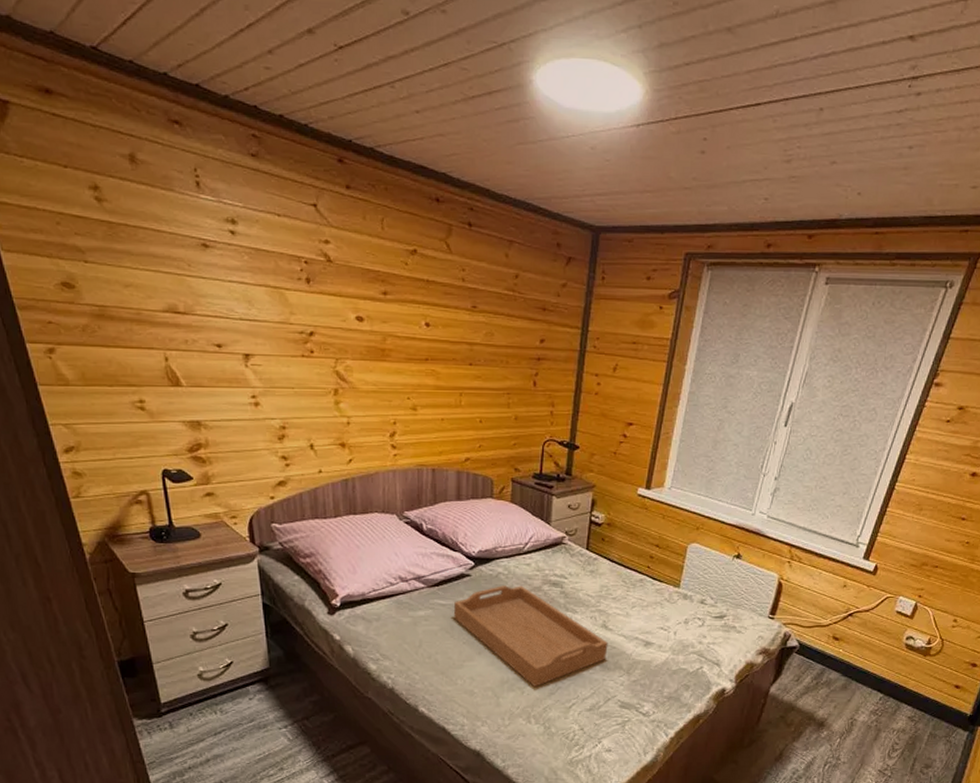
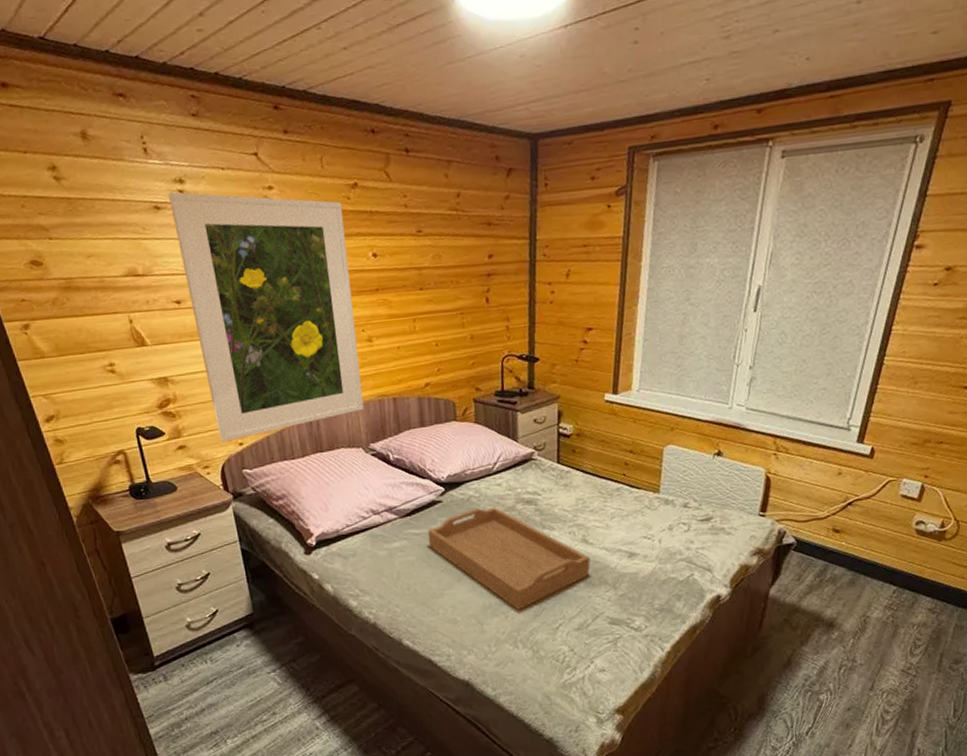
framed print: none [219,231,402,494] -> present [168,191,364,442]

